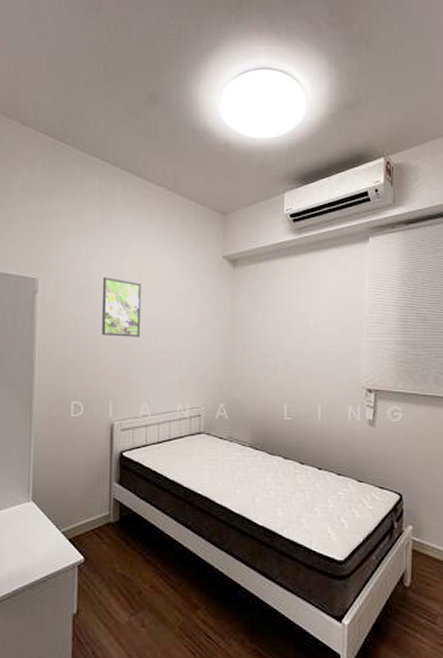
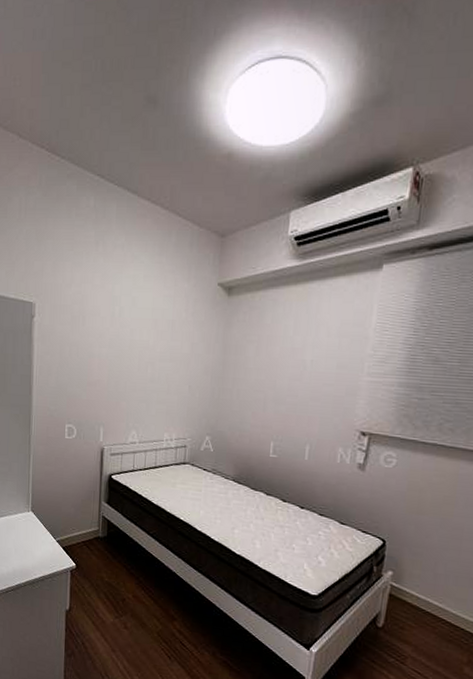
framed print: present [102,277,141,337] -> none [94,303,133,366]

